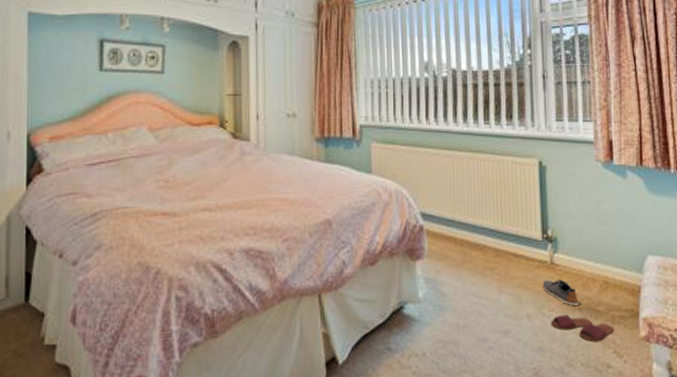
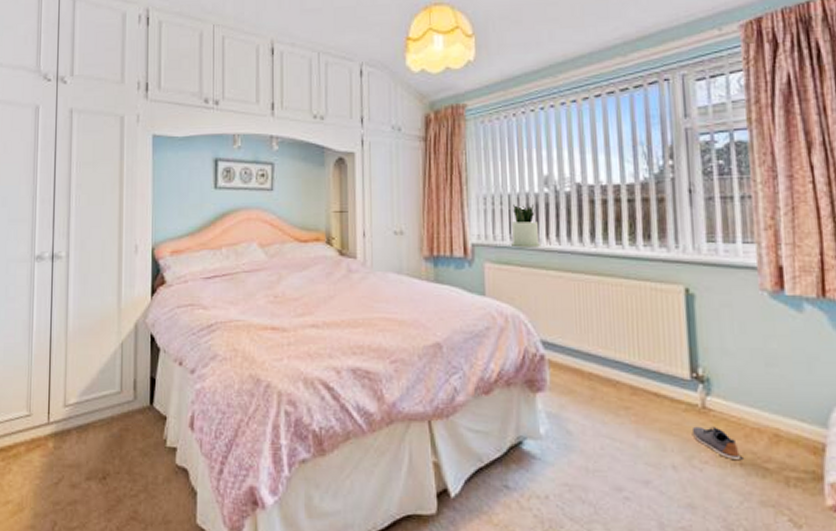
planter: none [394,87,422,128] -> present [510,203,542,248]
slippers: present [552,314,615,341] -> none [704,469,790,504]

